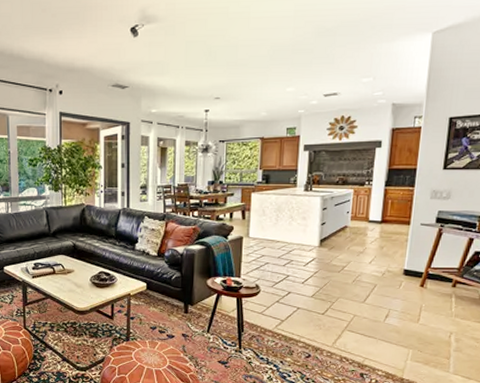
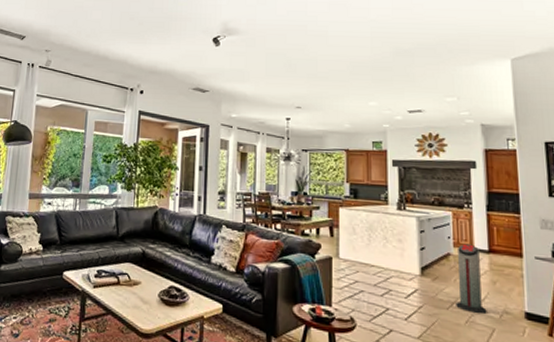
air purifier: none [346,217,373,274] -> present [456,244,487,315]

